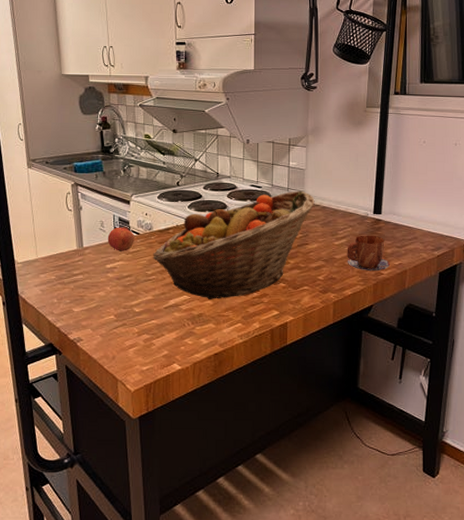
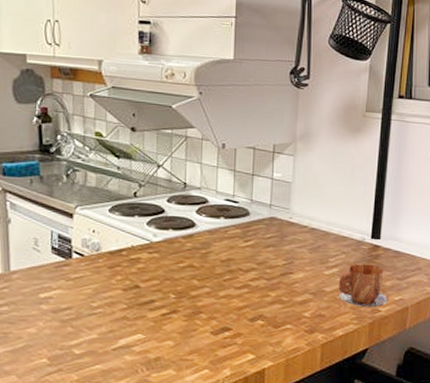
pomegranate: present [107,226,135,251] -> none [42,245,79,277]
fruit basket: present [153,190,315,299] -> none [100,208,302,339]

